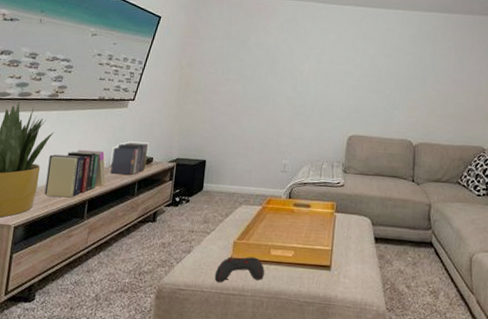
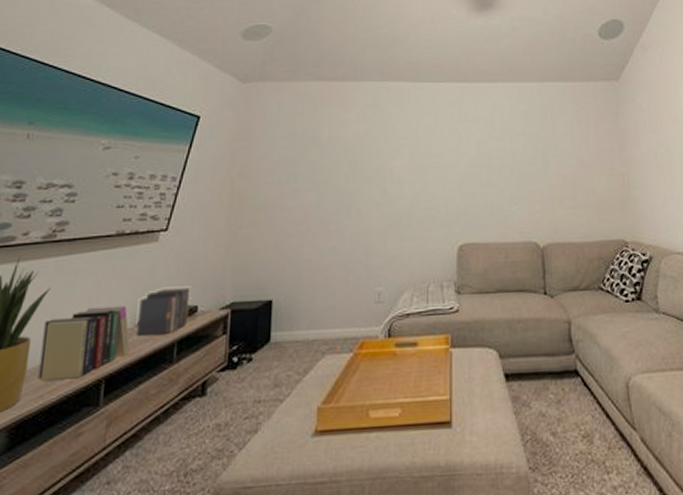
game controller: present [214,256,265,283] -> none [294,425,363,470]

